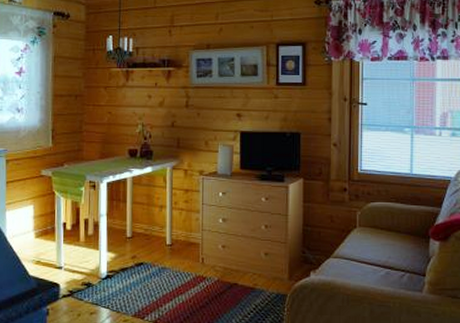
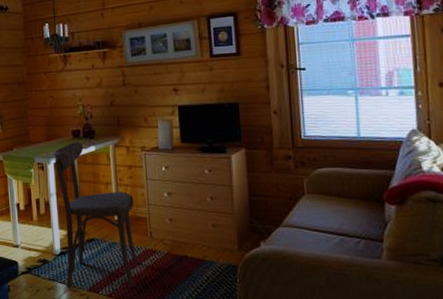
dining chair: none [107,161,188,314] -> present [53,141,139,289]

